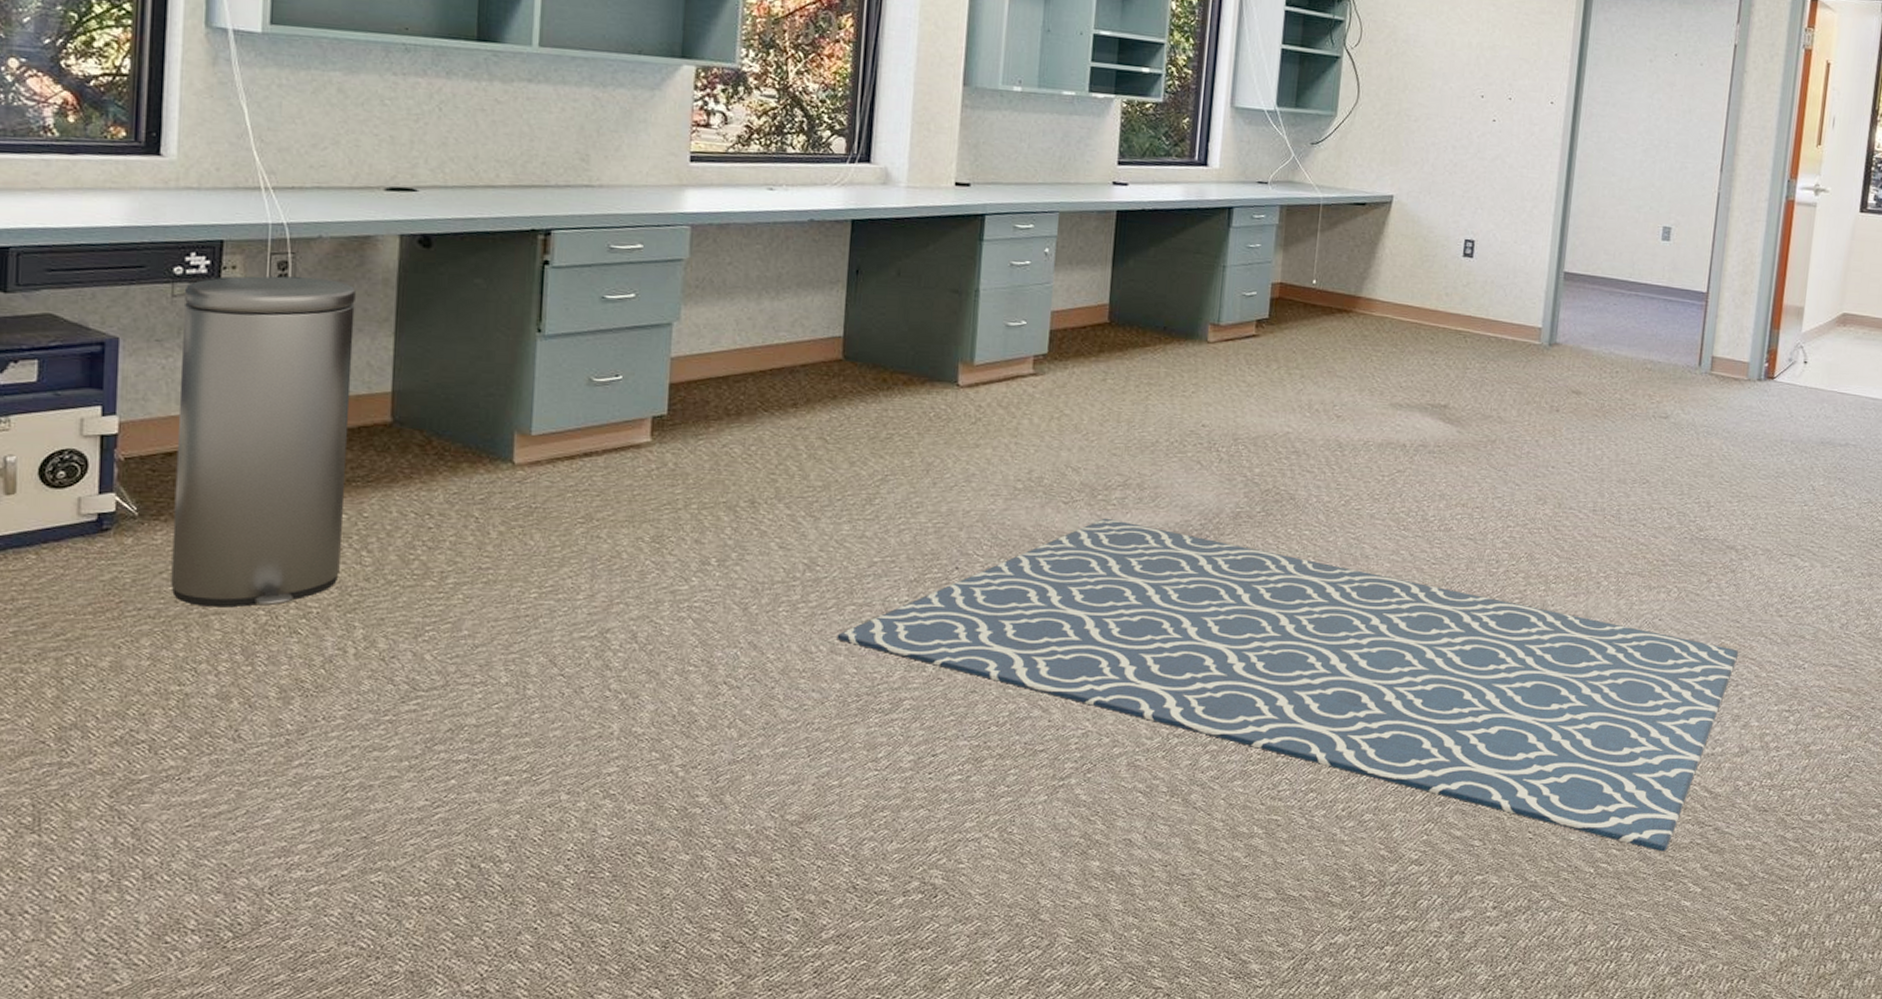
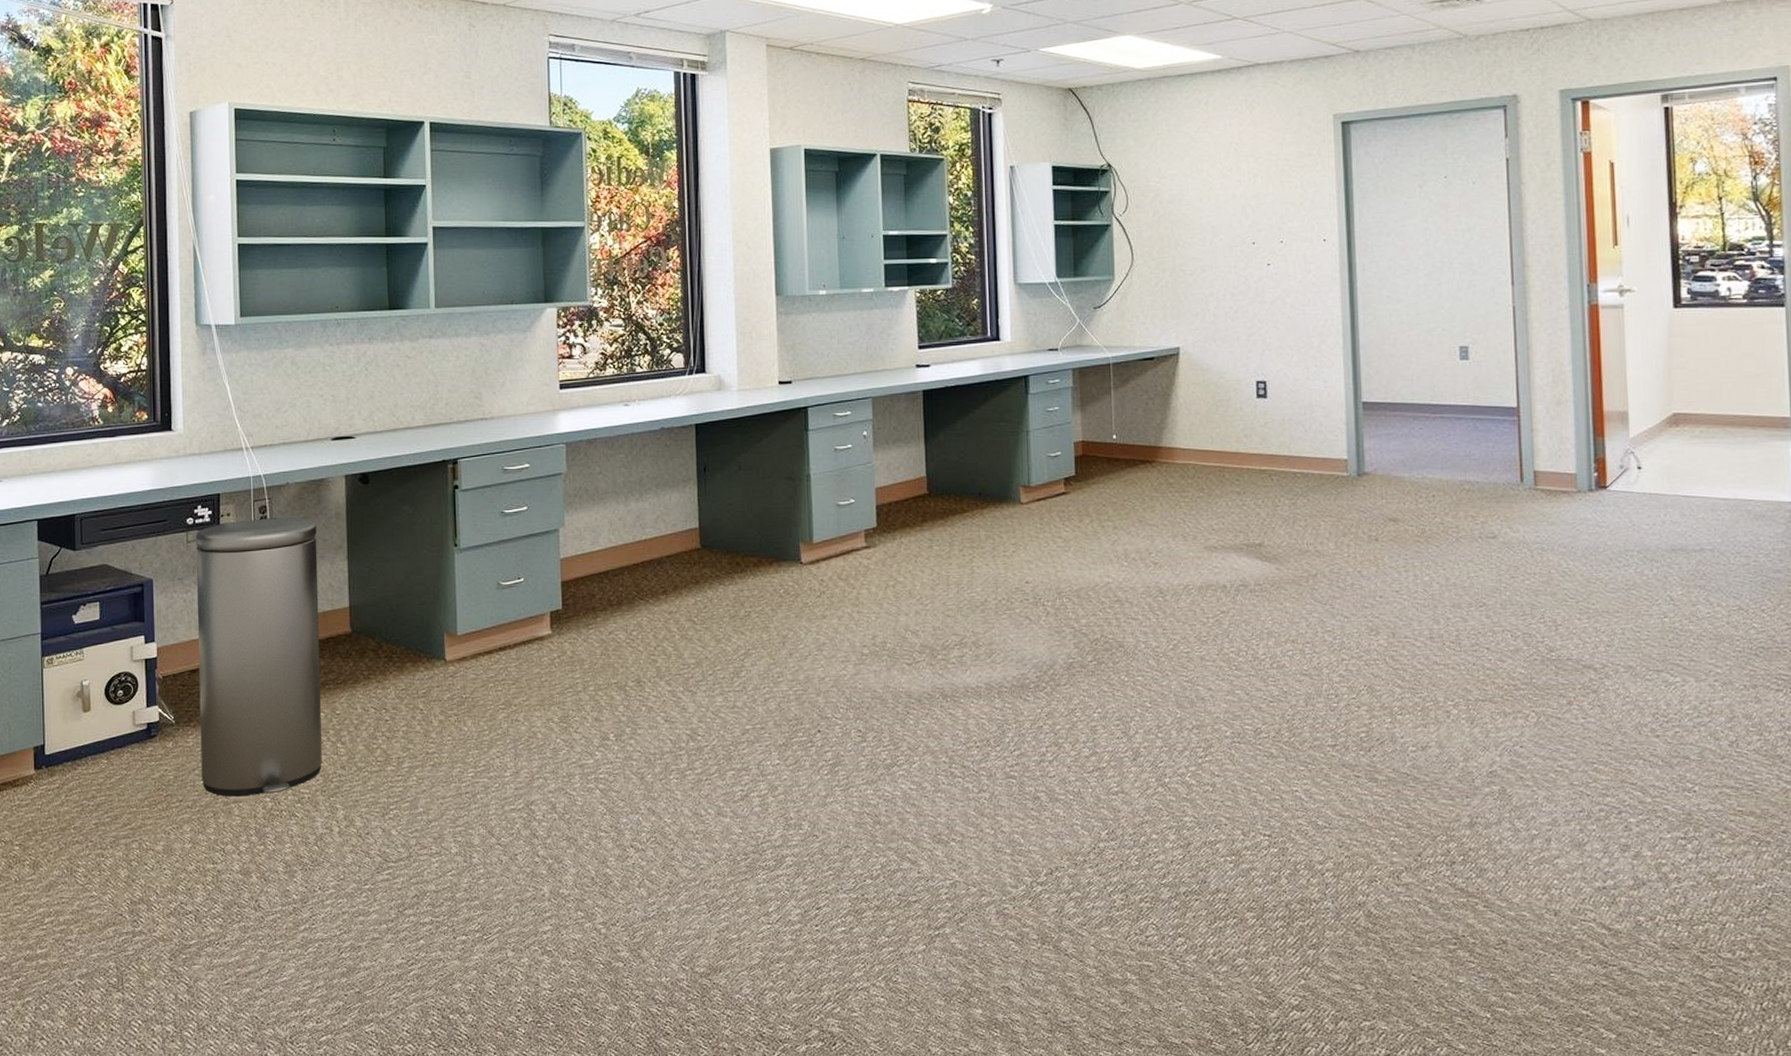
rug: present [836,518,1739,852] -> none [721,676,1616,995]

